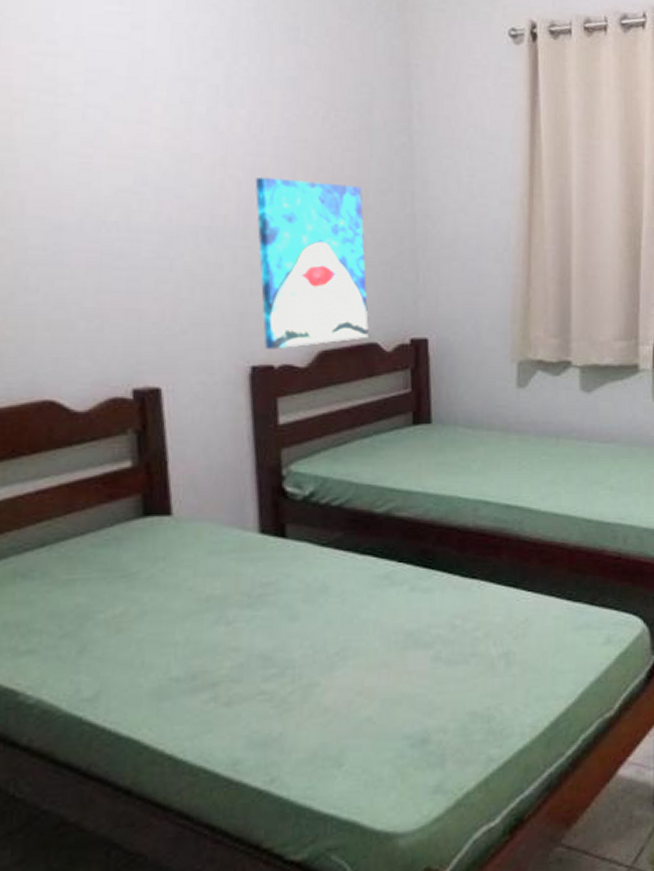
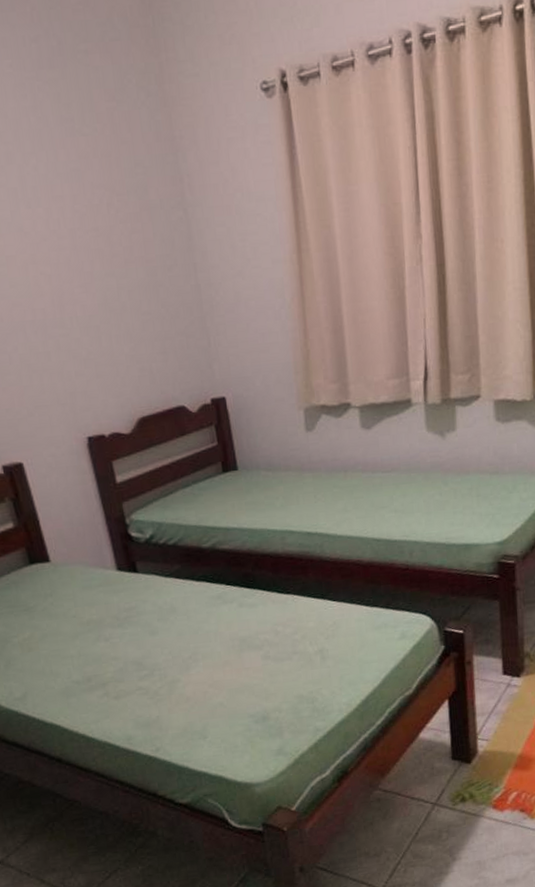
wall art: present [255,176,369,351] -> none [61,265,176,422]

